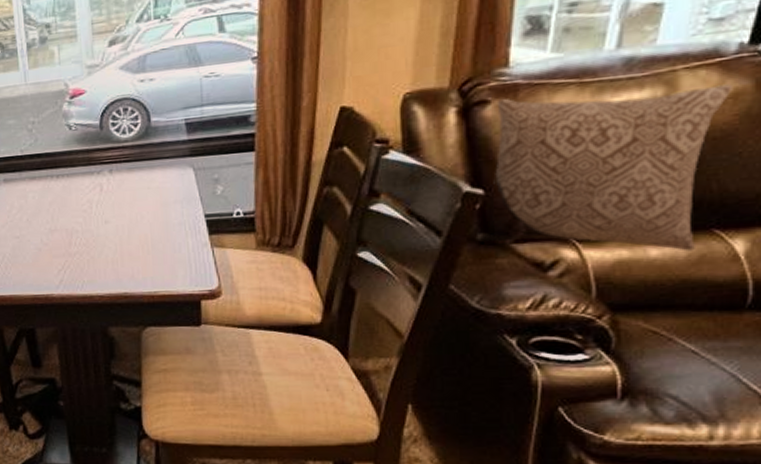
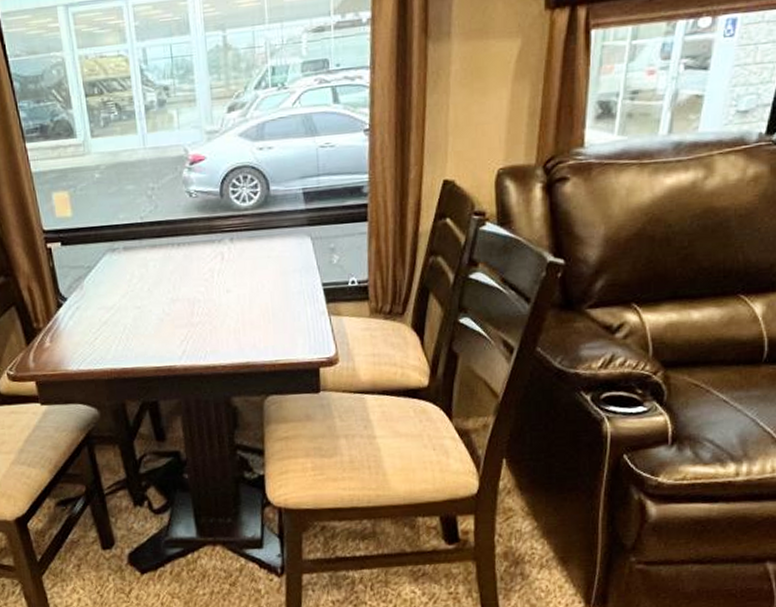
pillow: present [475,84,733,251] -> none [557,168,754,314]

